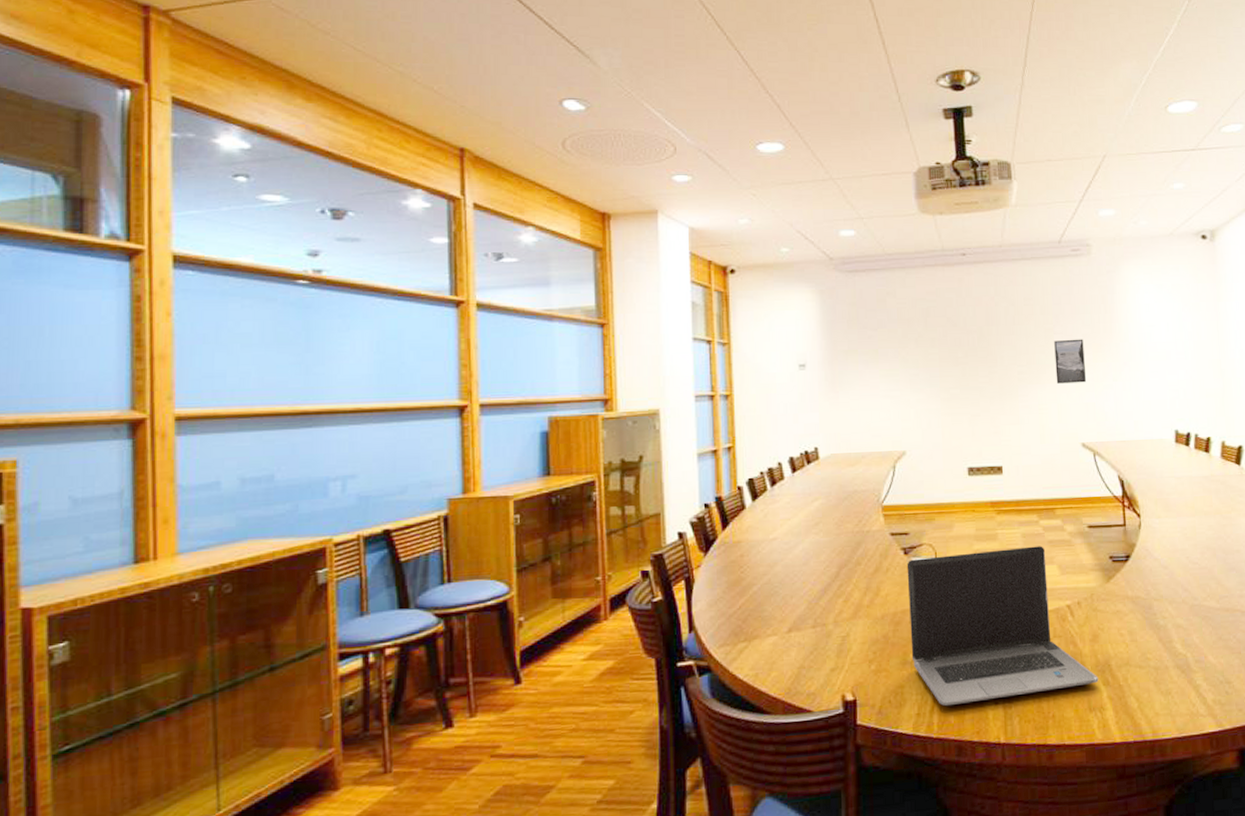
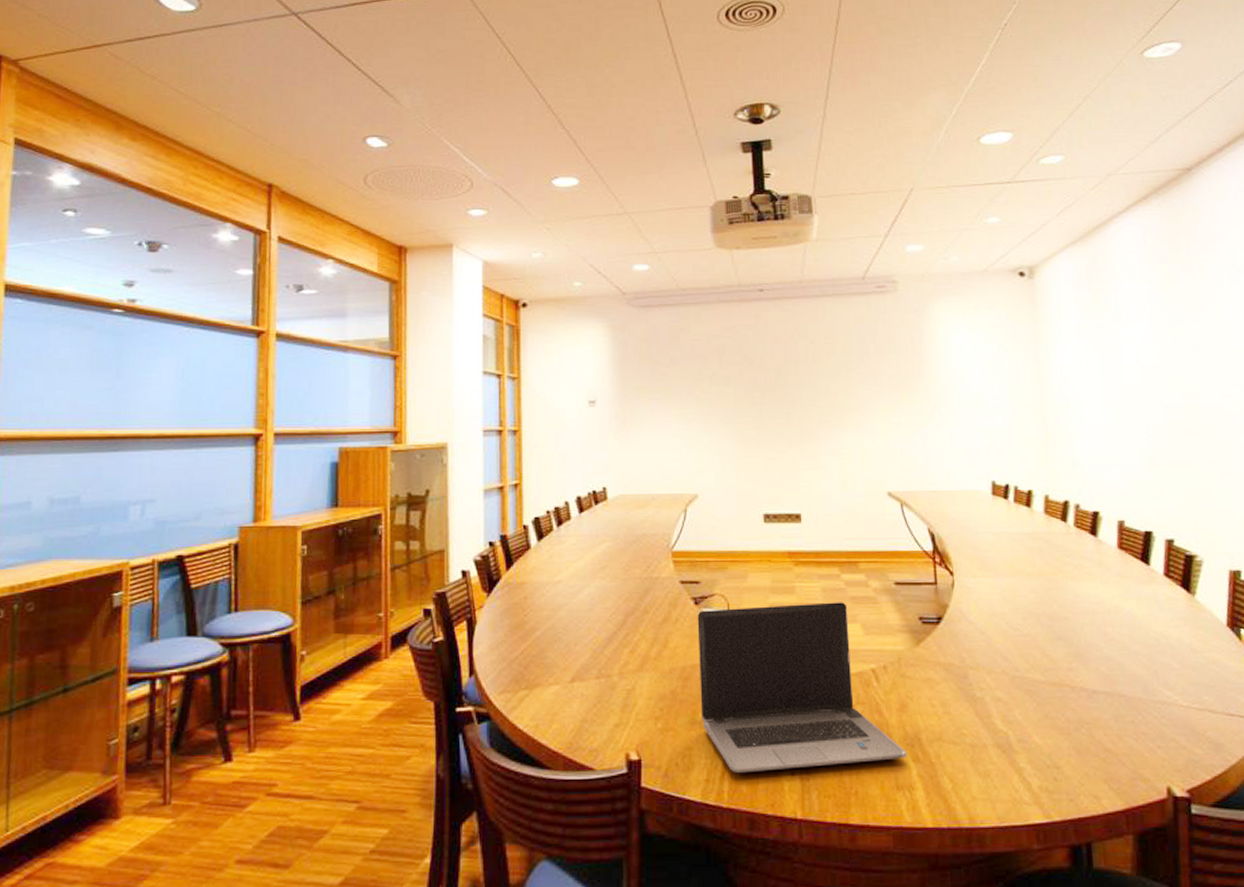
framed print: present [1054,339,1087,384] -> none [857,380,893,427]

